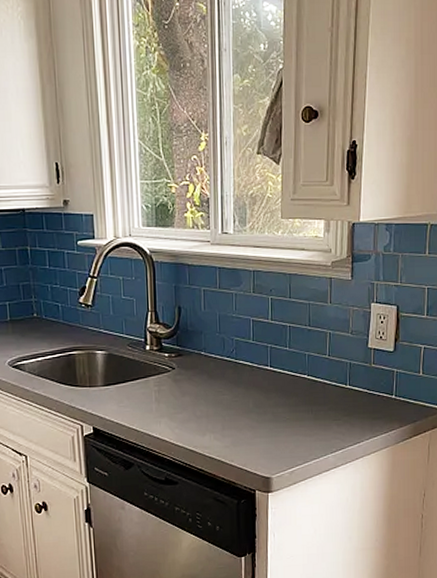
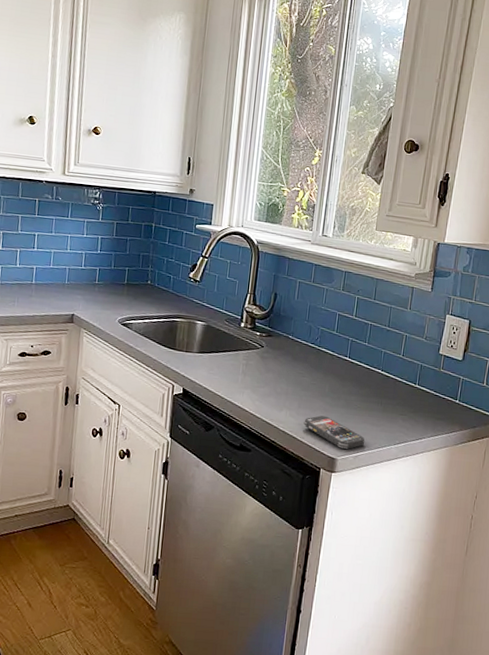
smartphone: none [230,434,300,466] -> present [303,415,365,449]

